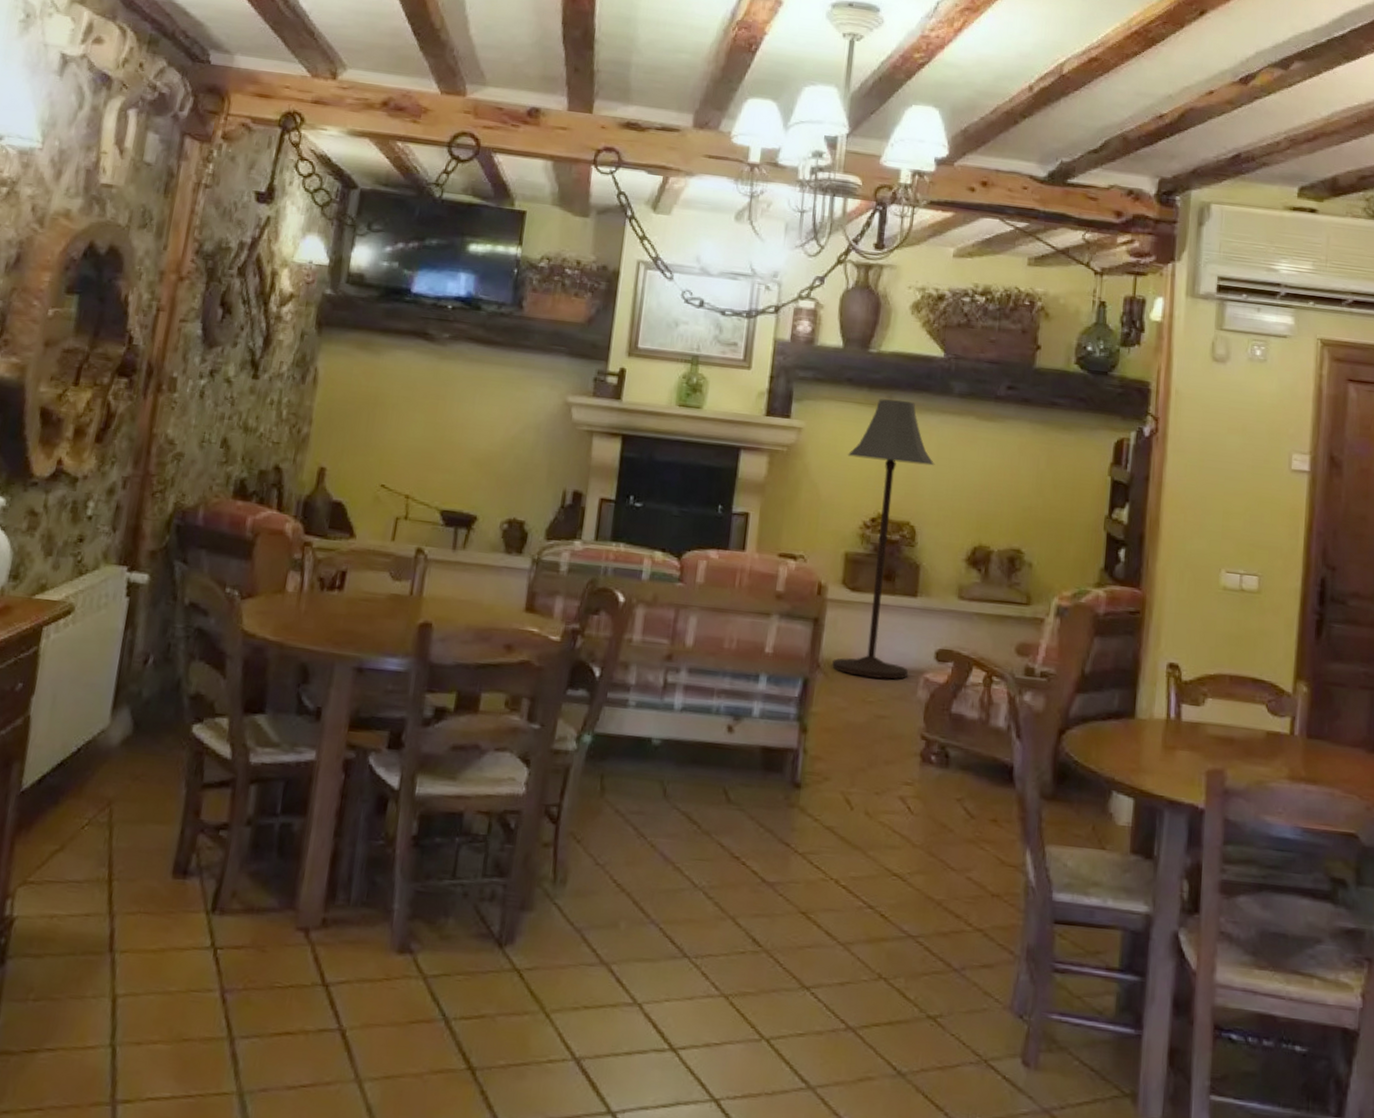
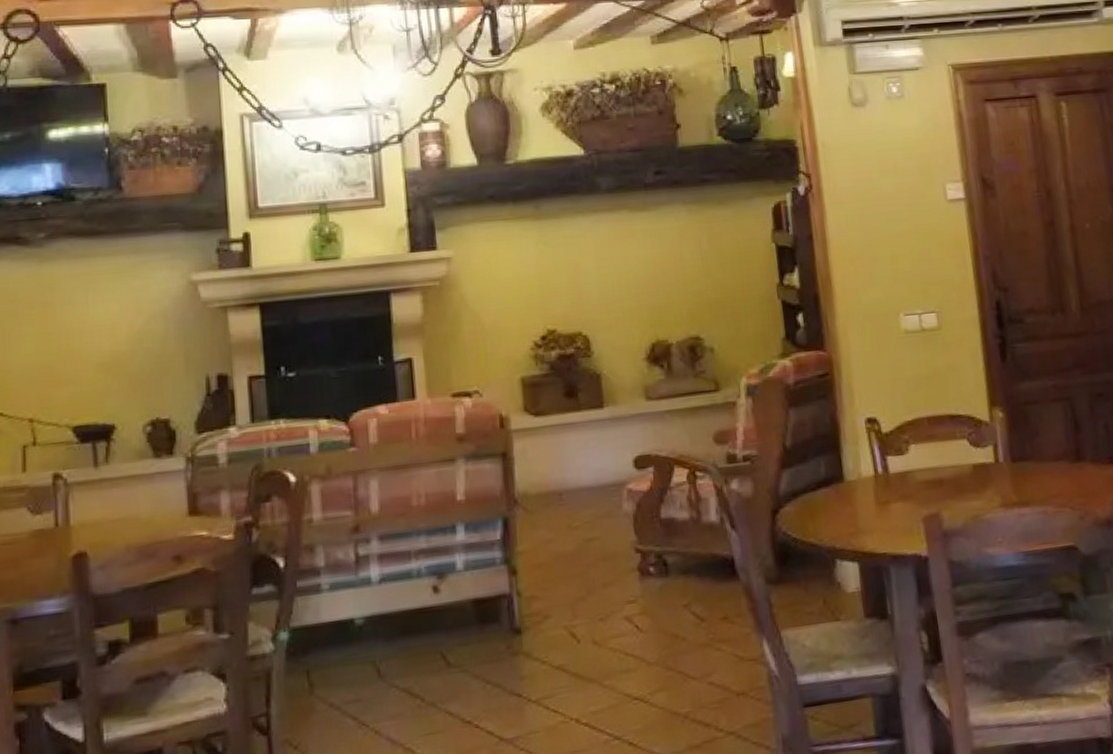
floor lamp: present [831,399,935,680] -> none [504,207,610,503]

